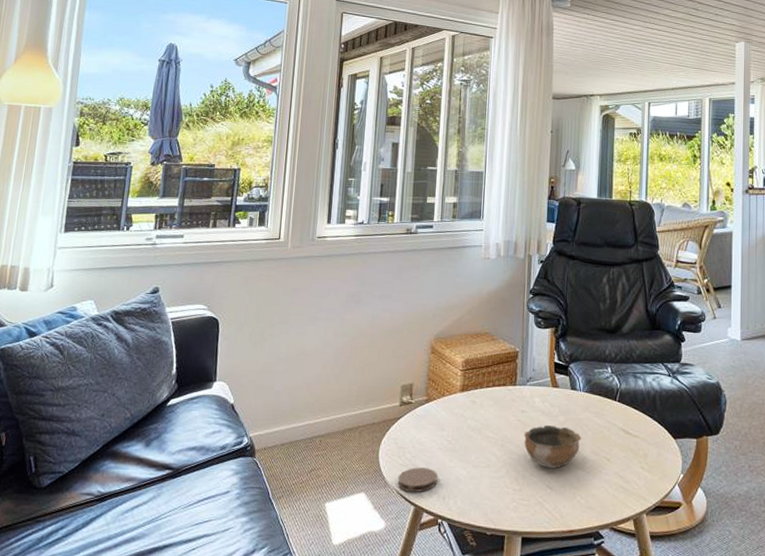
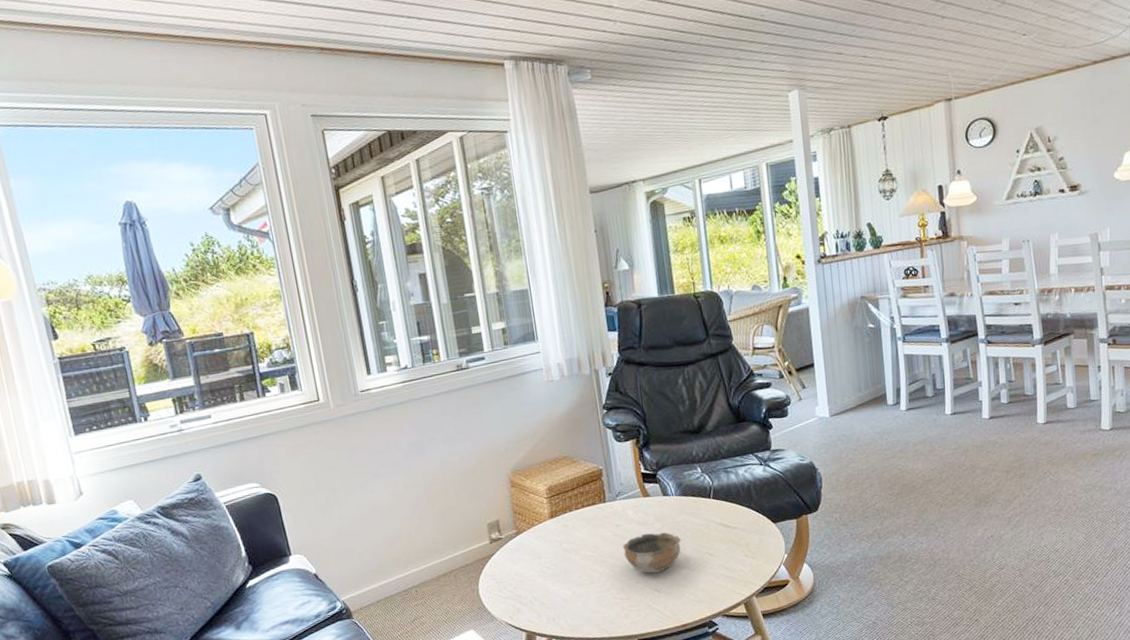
coaster: present [397,467,437,492] -> none [503,595,544,621]

